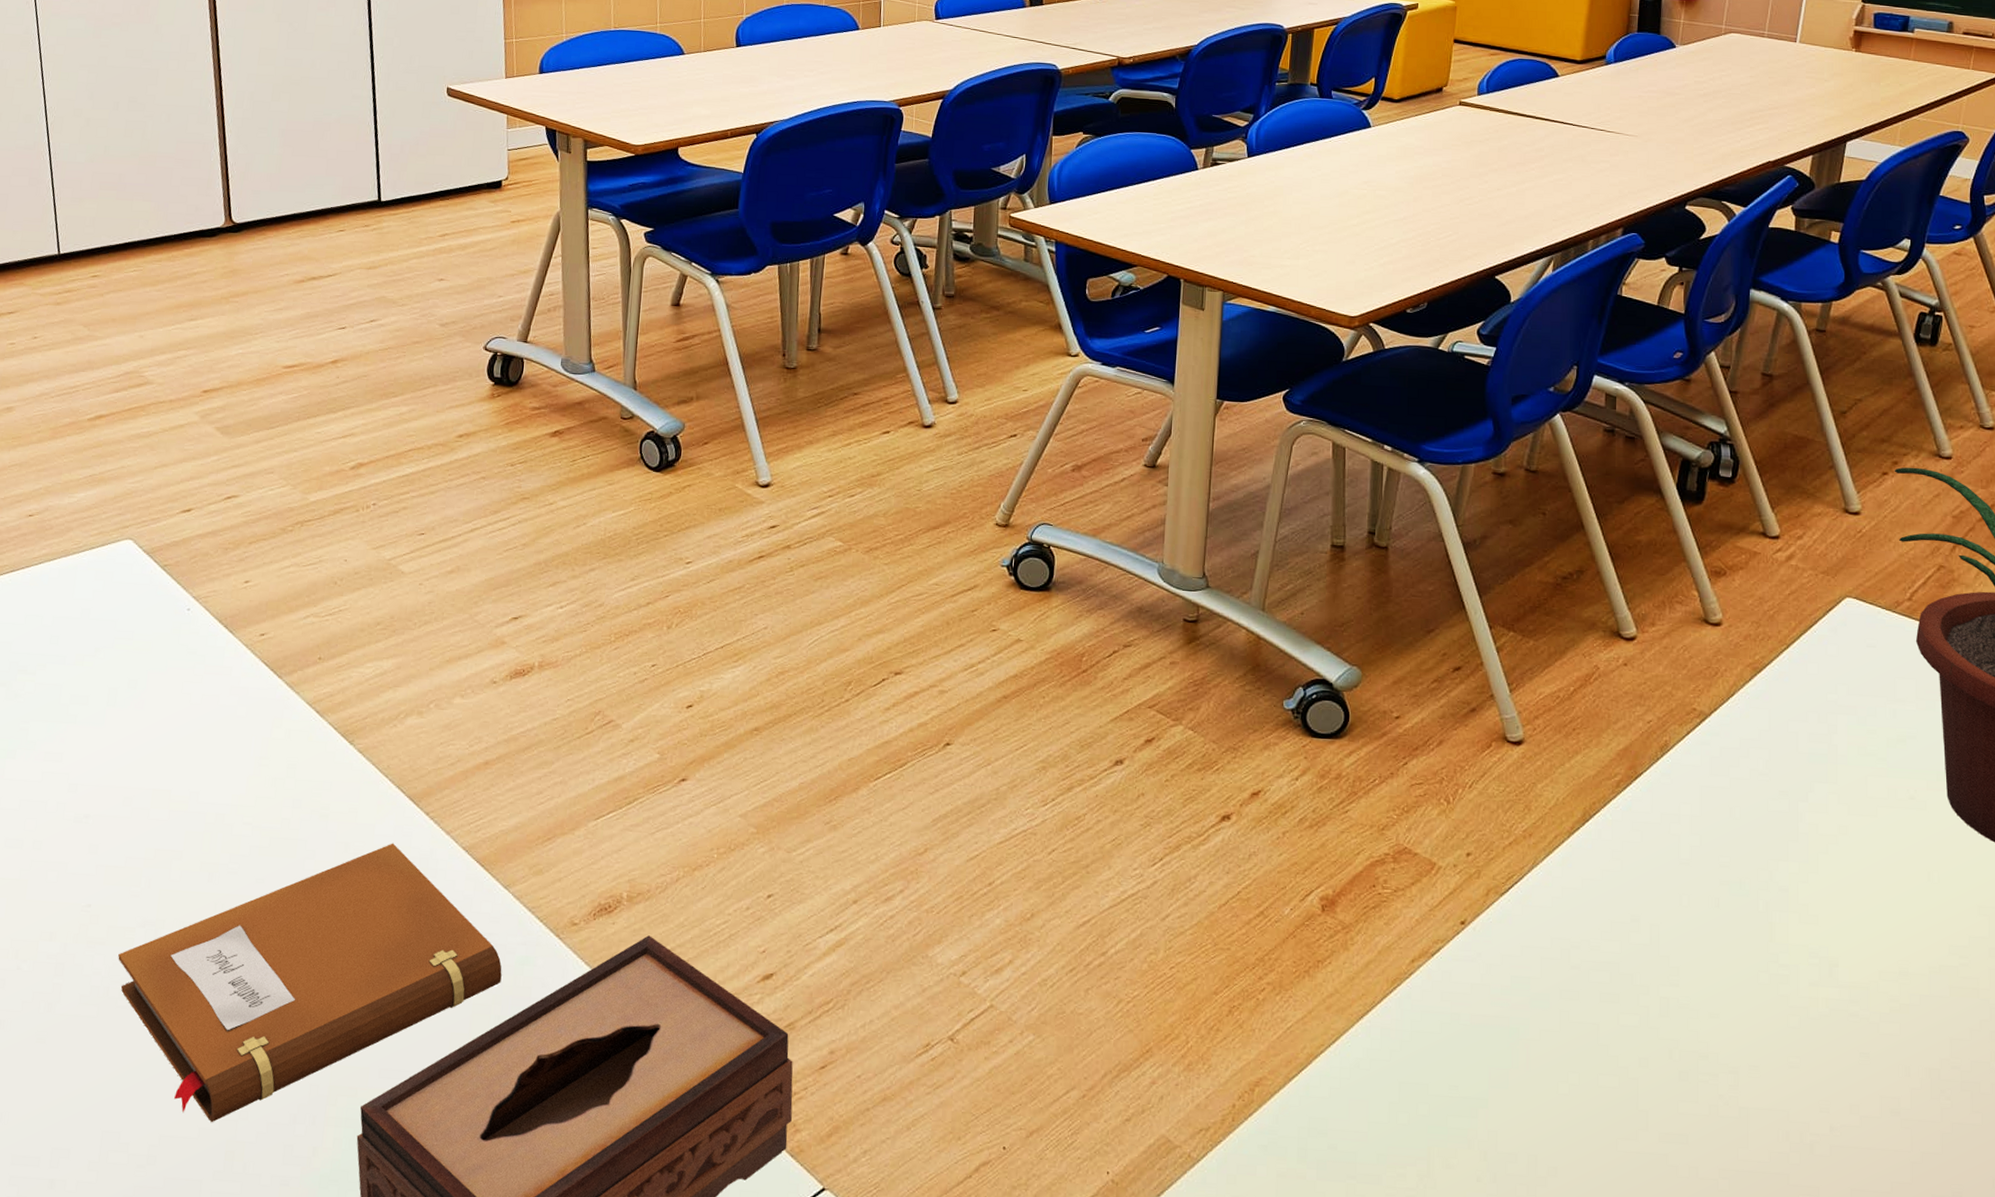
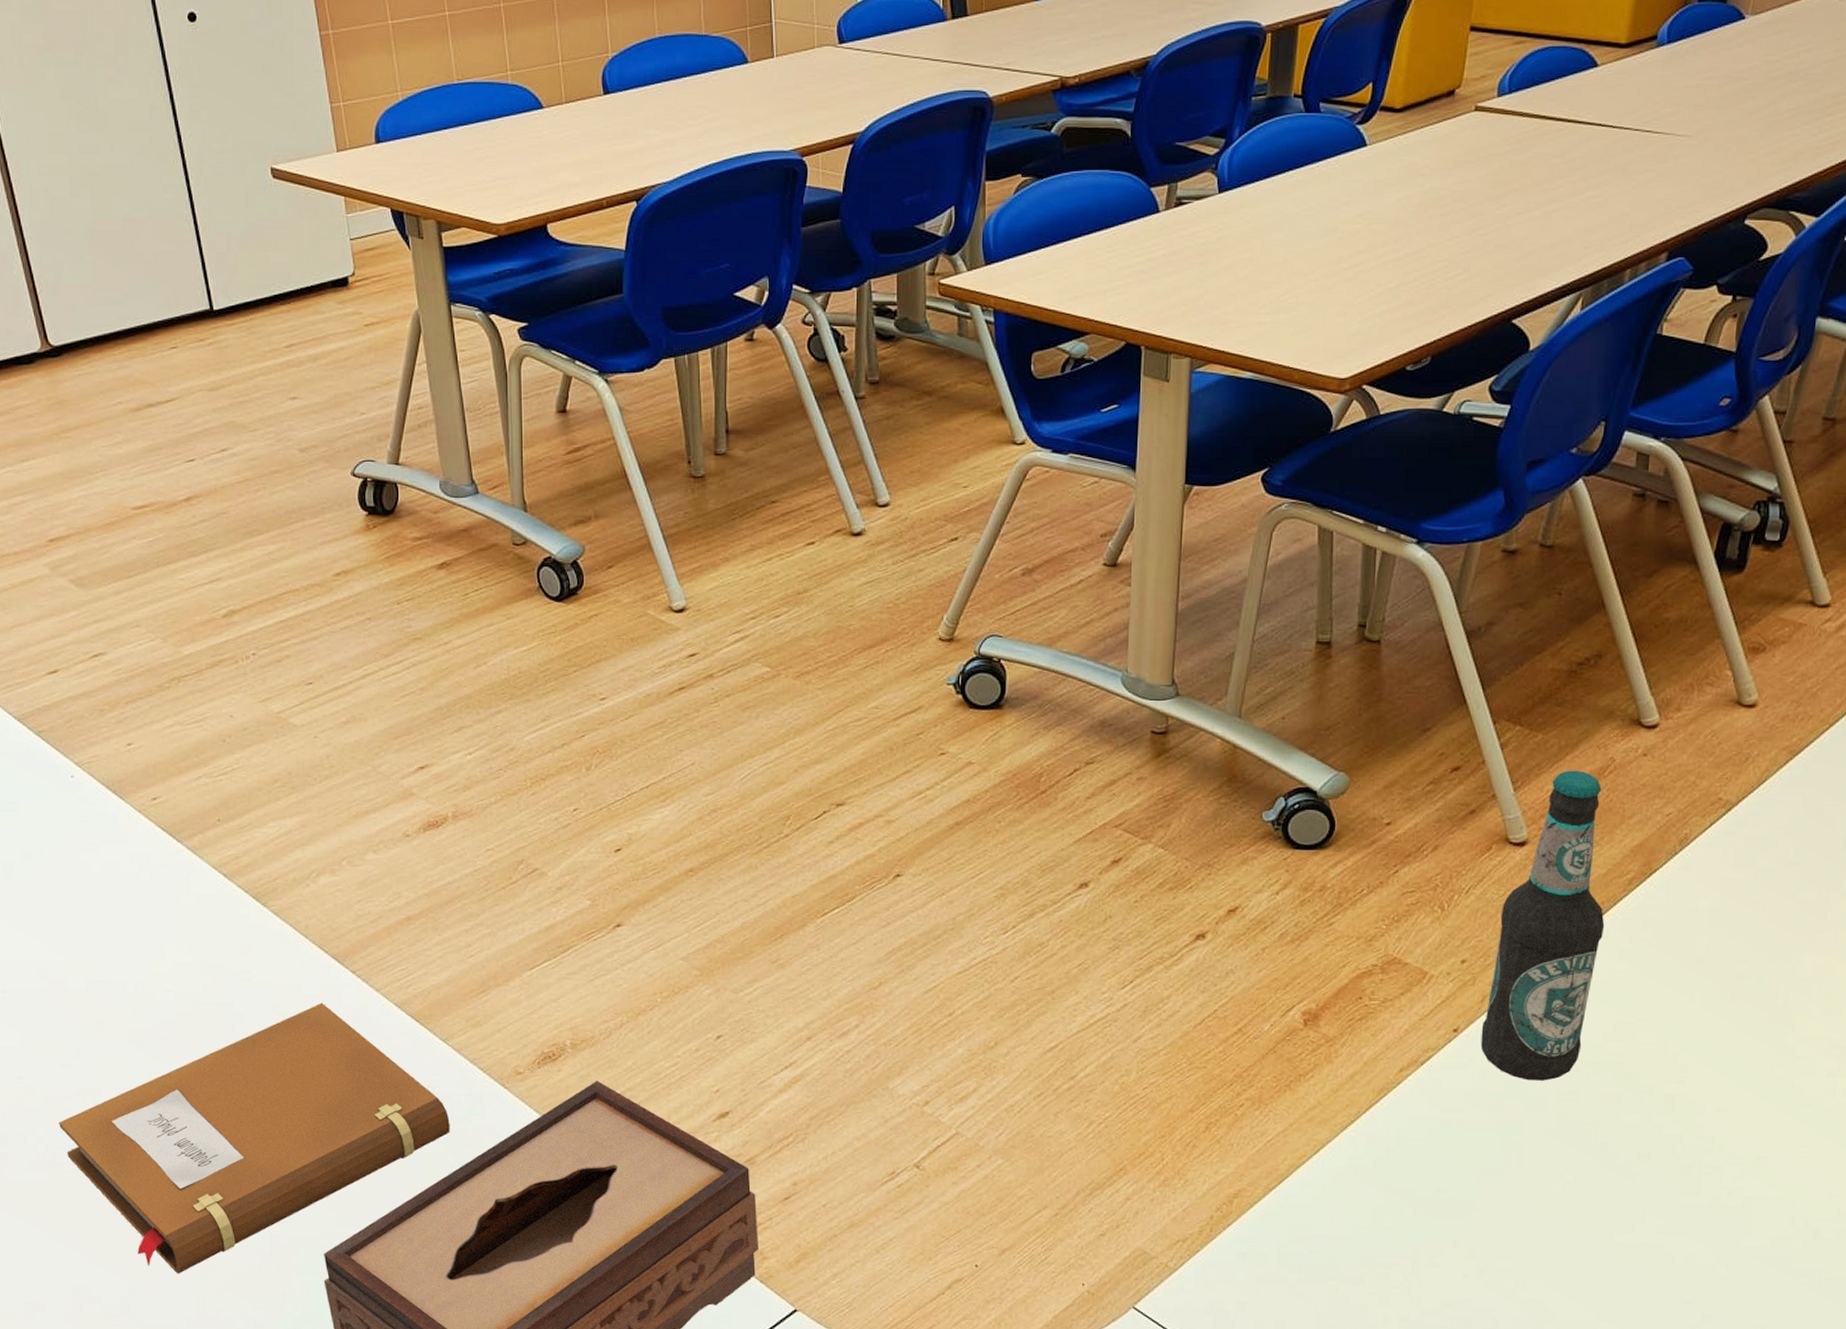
bottle: none [1486,675,1597,978] -> present [1480,770,1605,1081]

